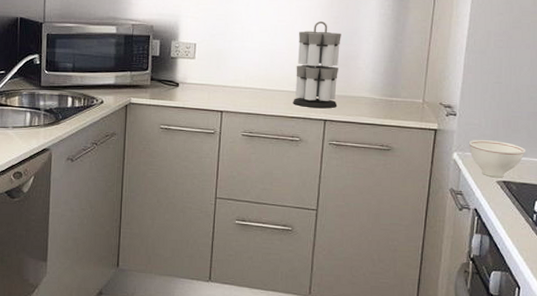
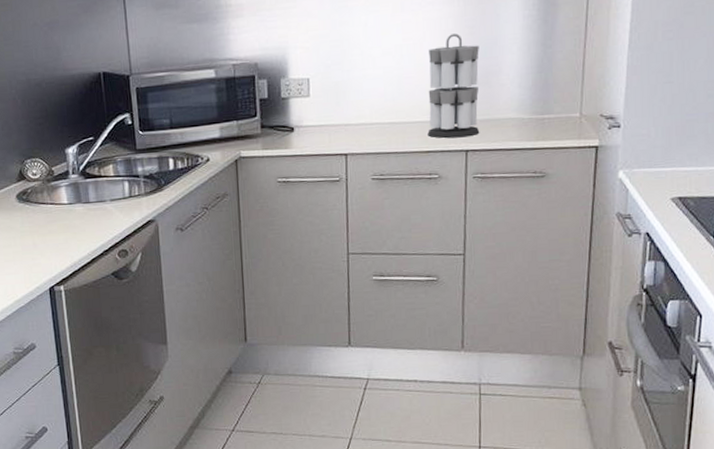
bowl: present [469,139,526,178] -> none [637,151,705,195]

